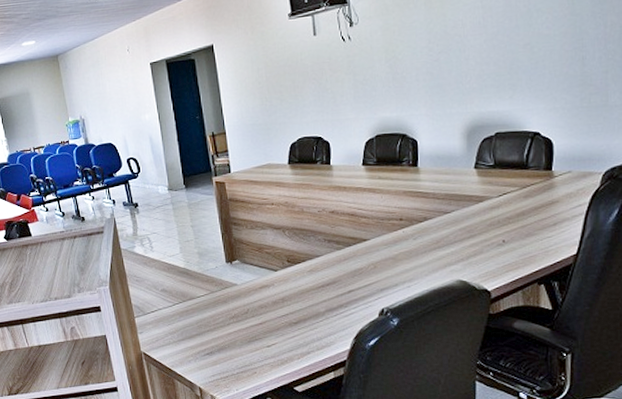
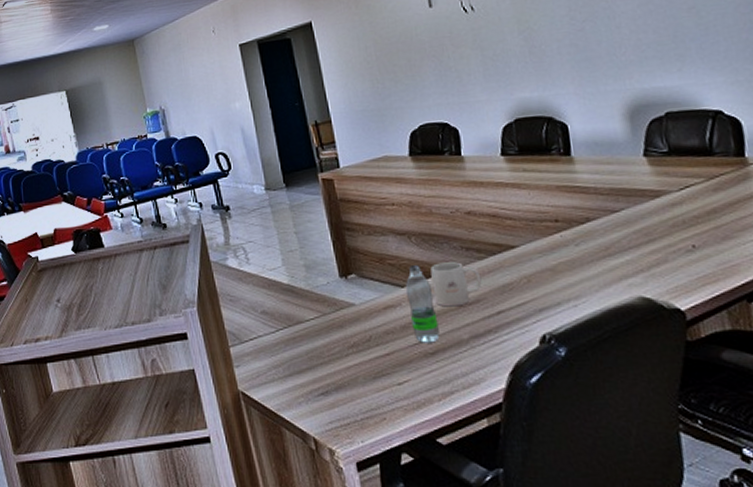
bottle: none [278,253,302,315] -> present [405,264,440,343]
mug: none [299,251,338,287] -> present [430,262,482,307]

